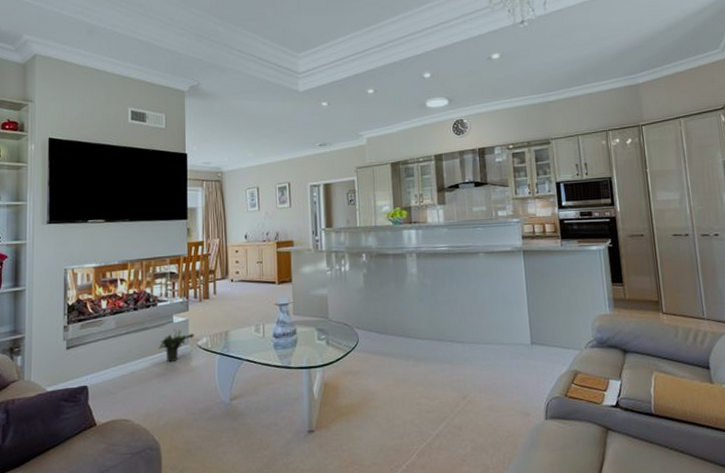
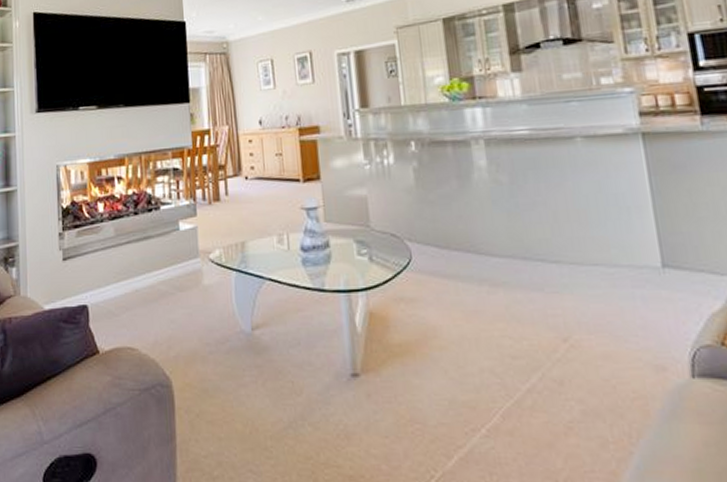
potted plant: present [158,329,194,363] -> none [164,238,205,280]

